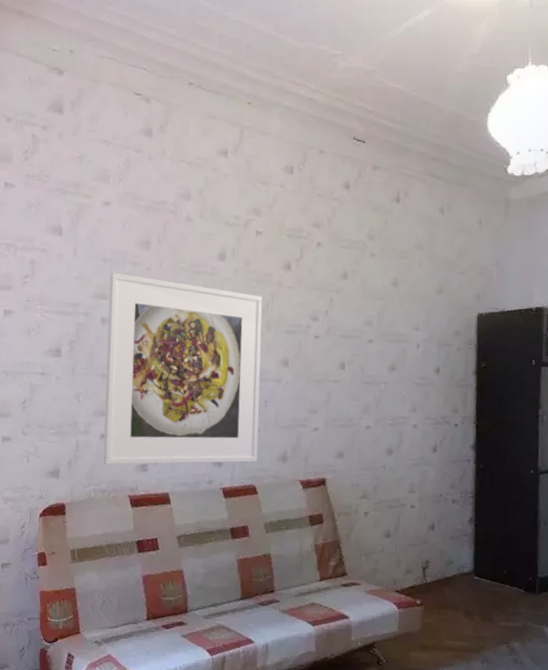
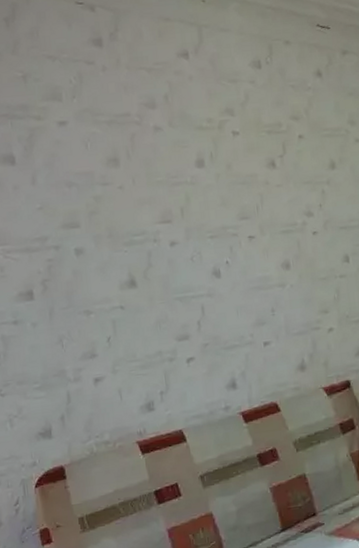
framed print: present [103,272,263,465] -> none [77,196,274,413]

